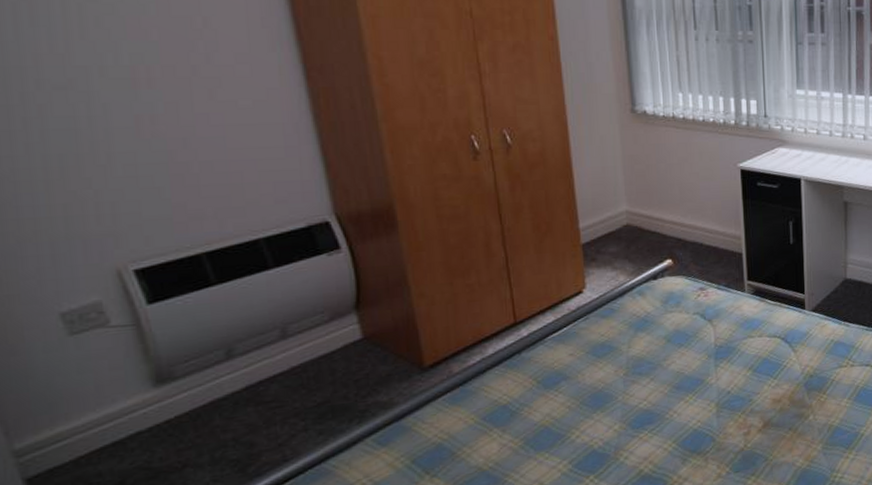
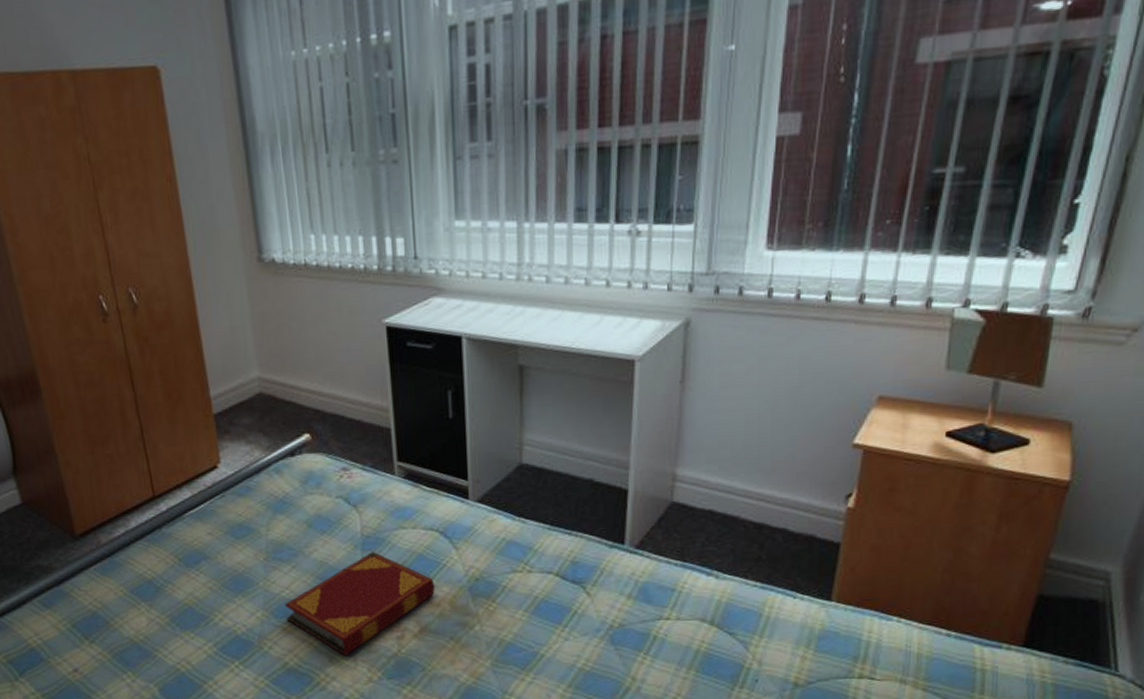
hardback book: none [641,359,777,456] -> present [284,552,435,655]

